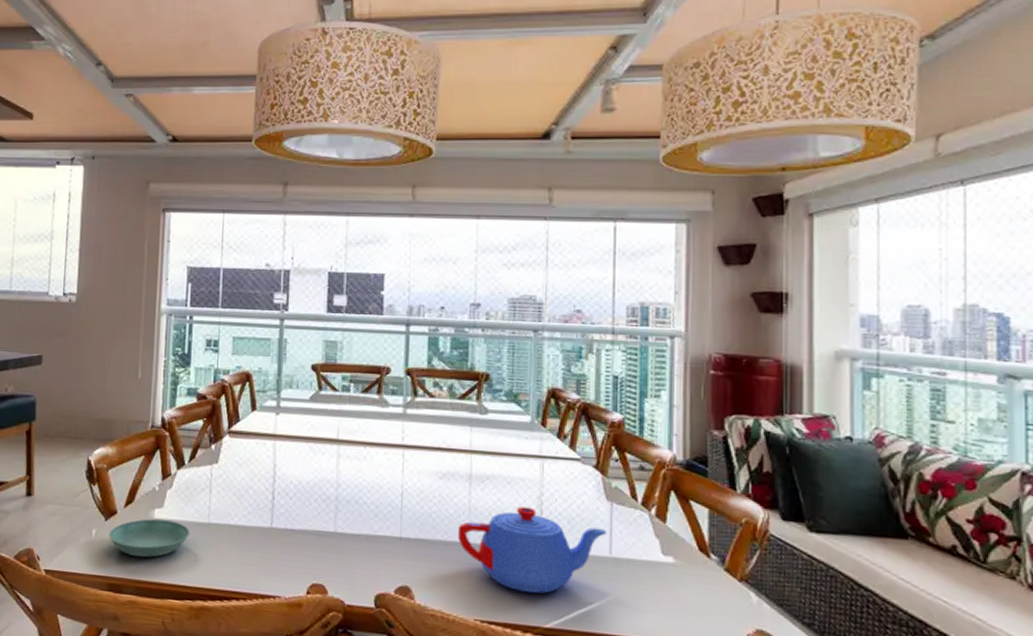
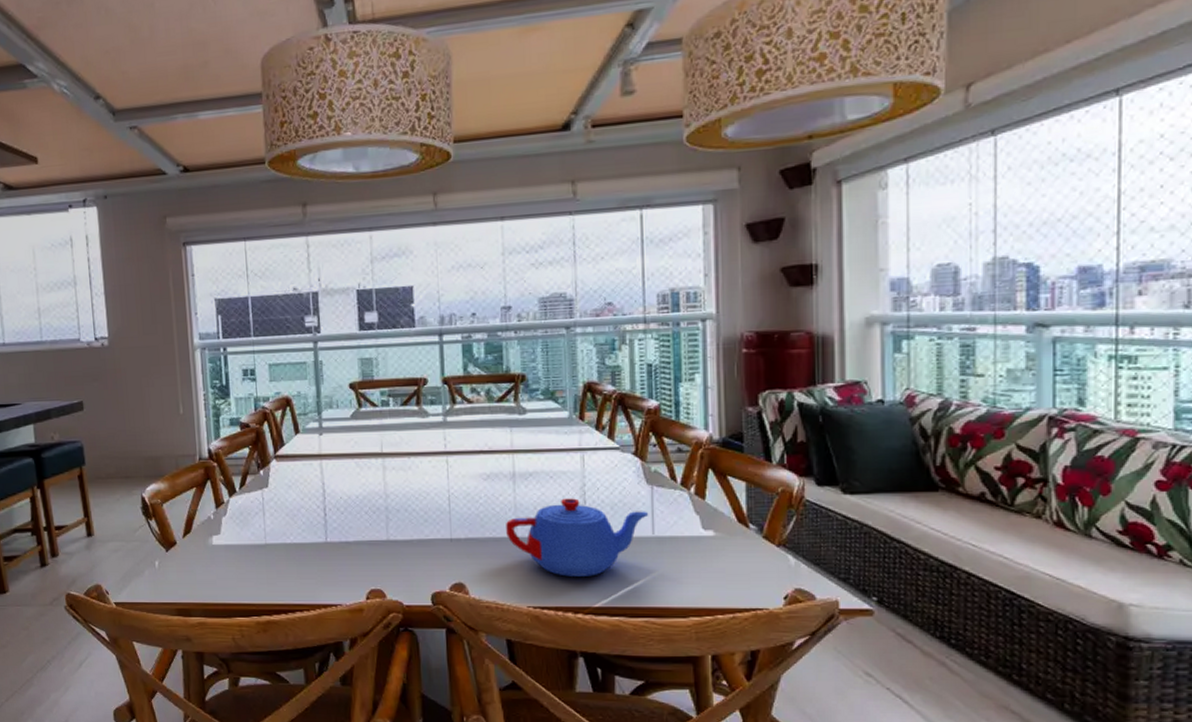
saucer: present [108,519,191,558] -> none [171,544,250,581]

